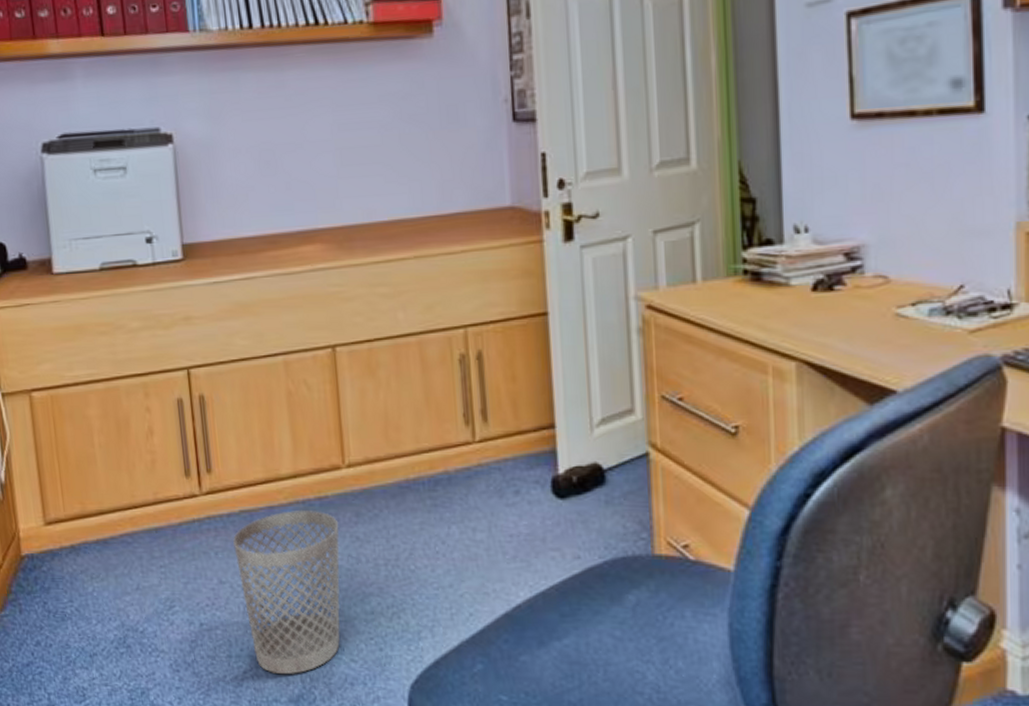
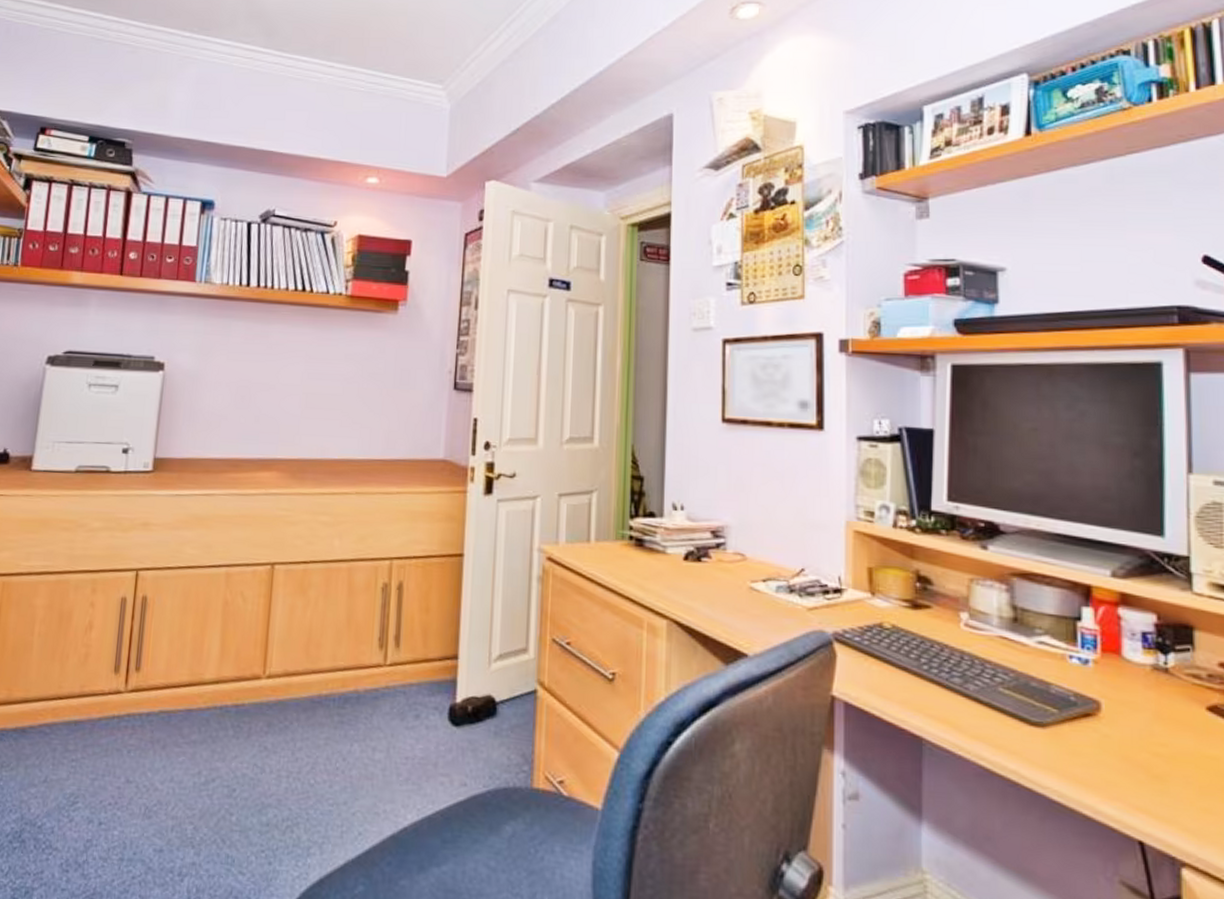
wastebasket: present [233,509,340,675] -> none [147,715,251,883]

